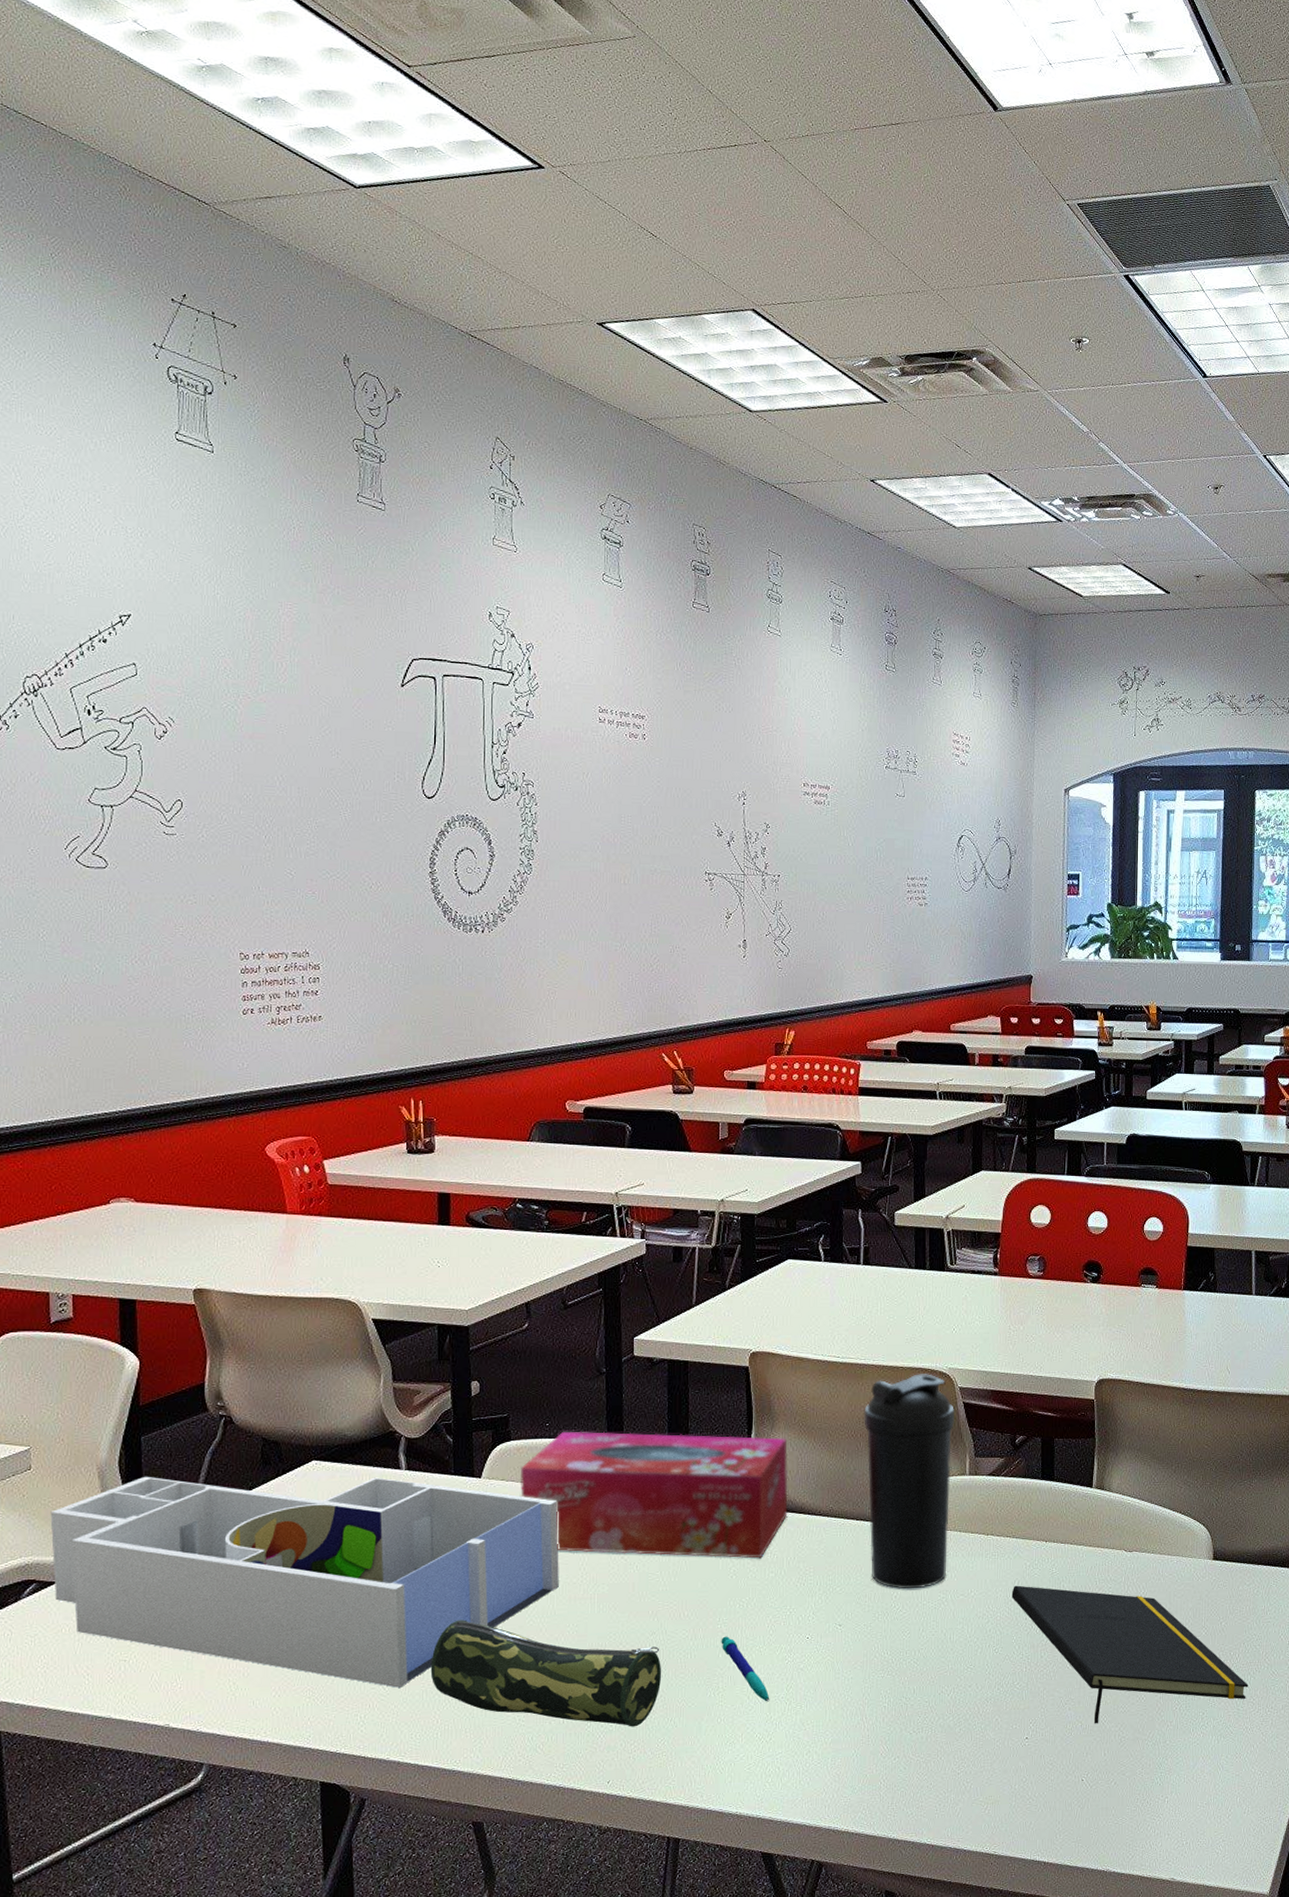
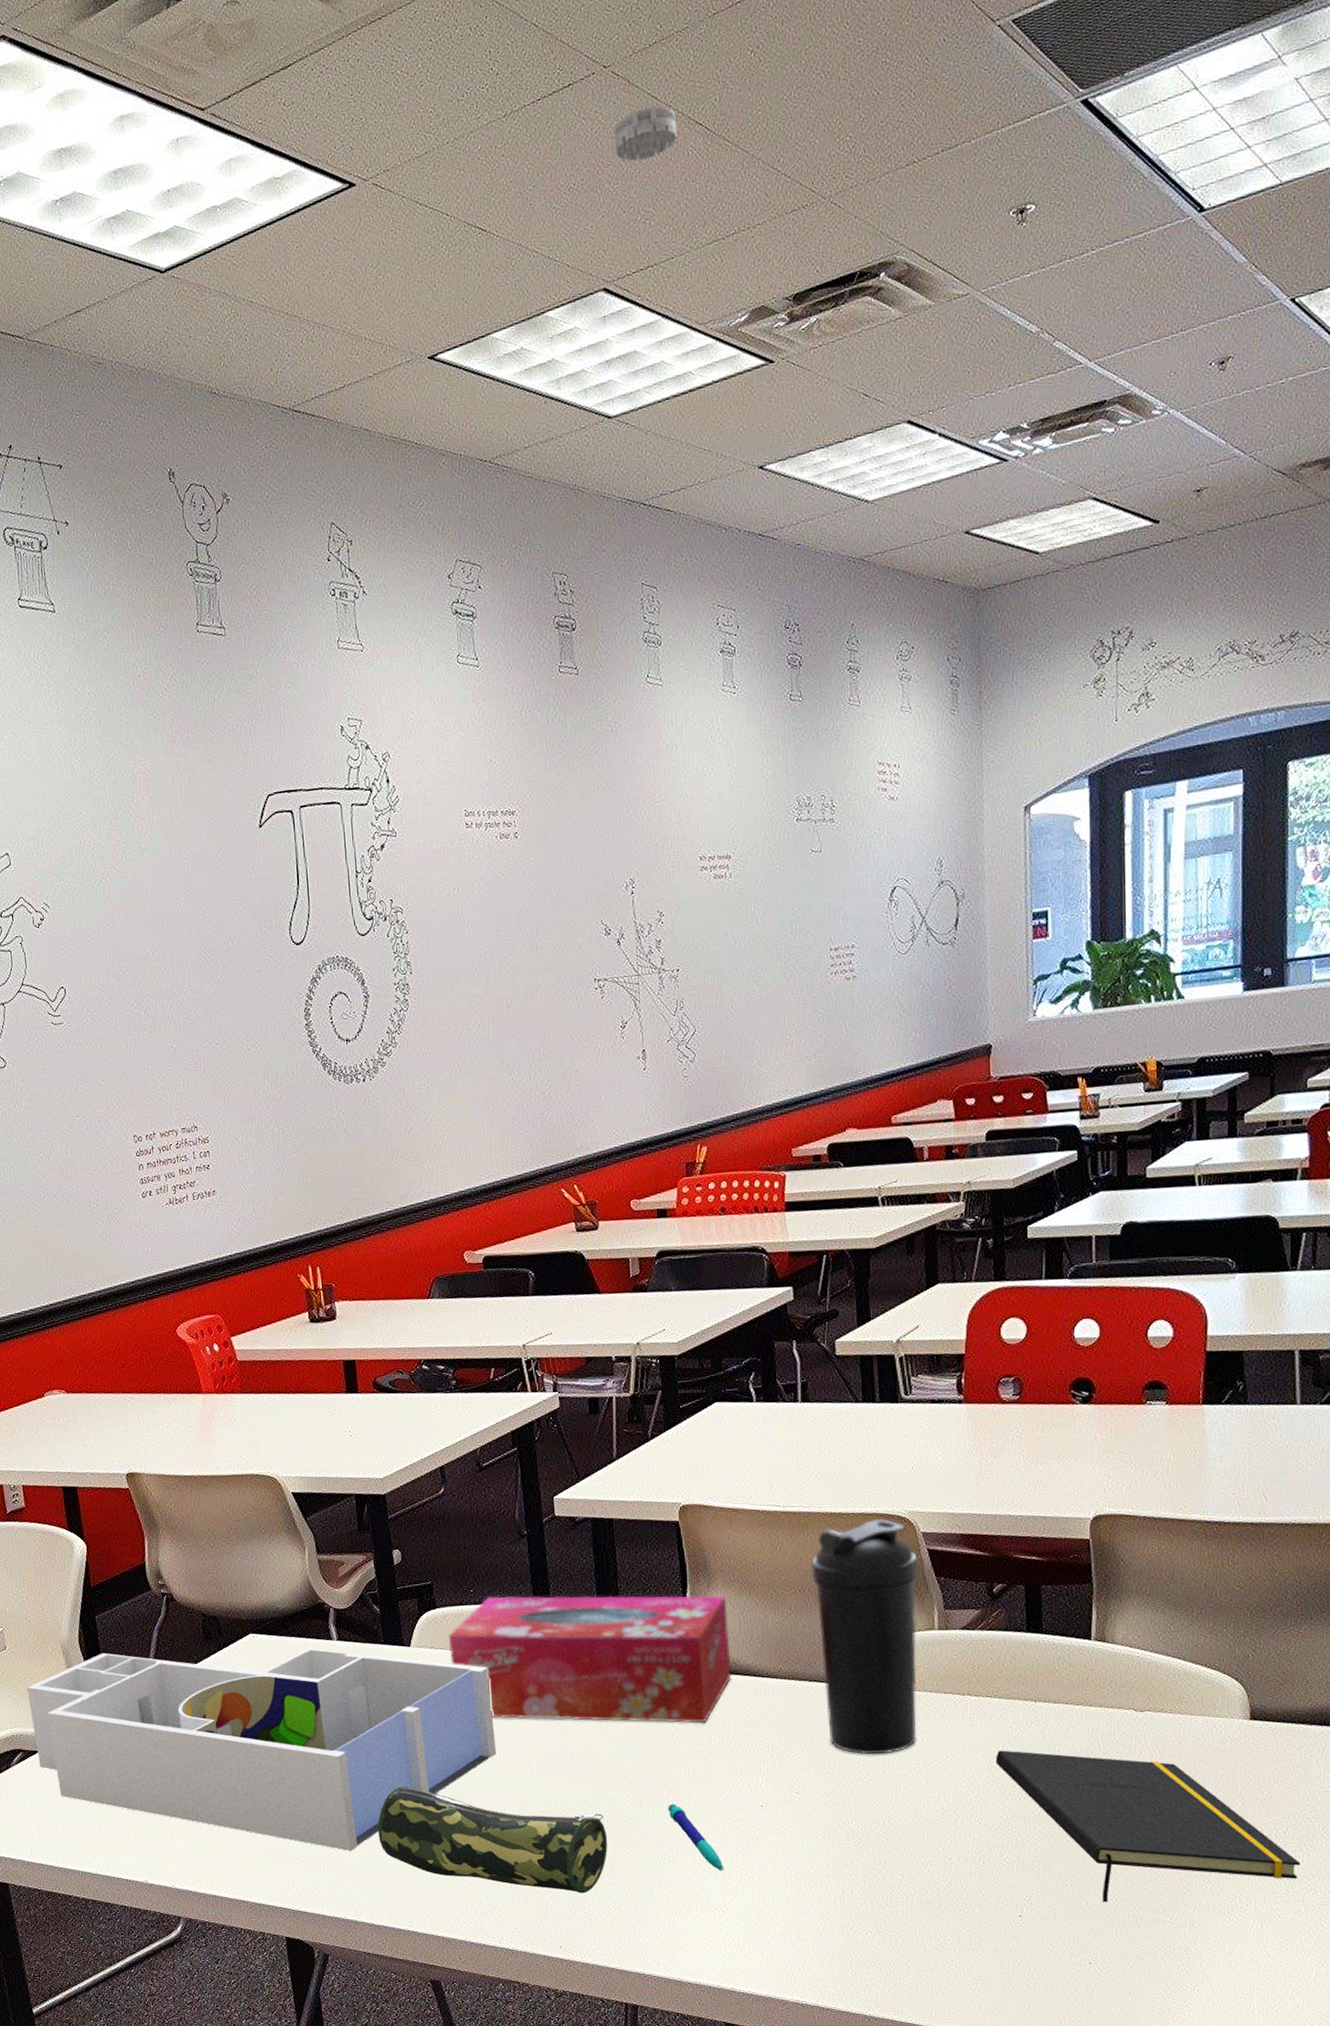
smoke detector: none [769,181,820,221] -> present [614,105,677,162]

